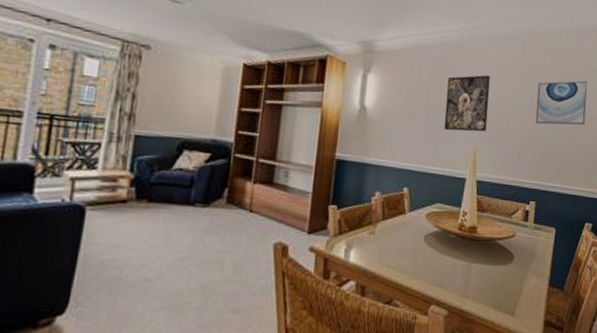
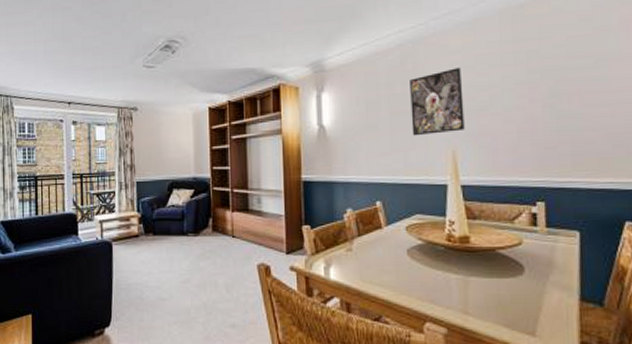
wall art: present [536,80,588,125] -> none [527,46,604,111]

